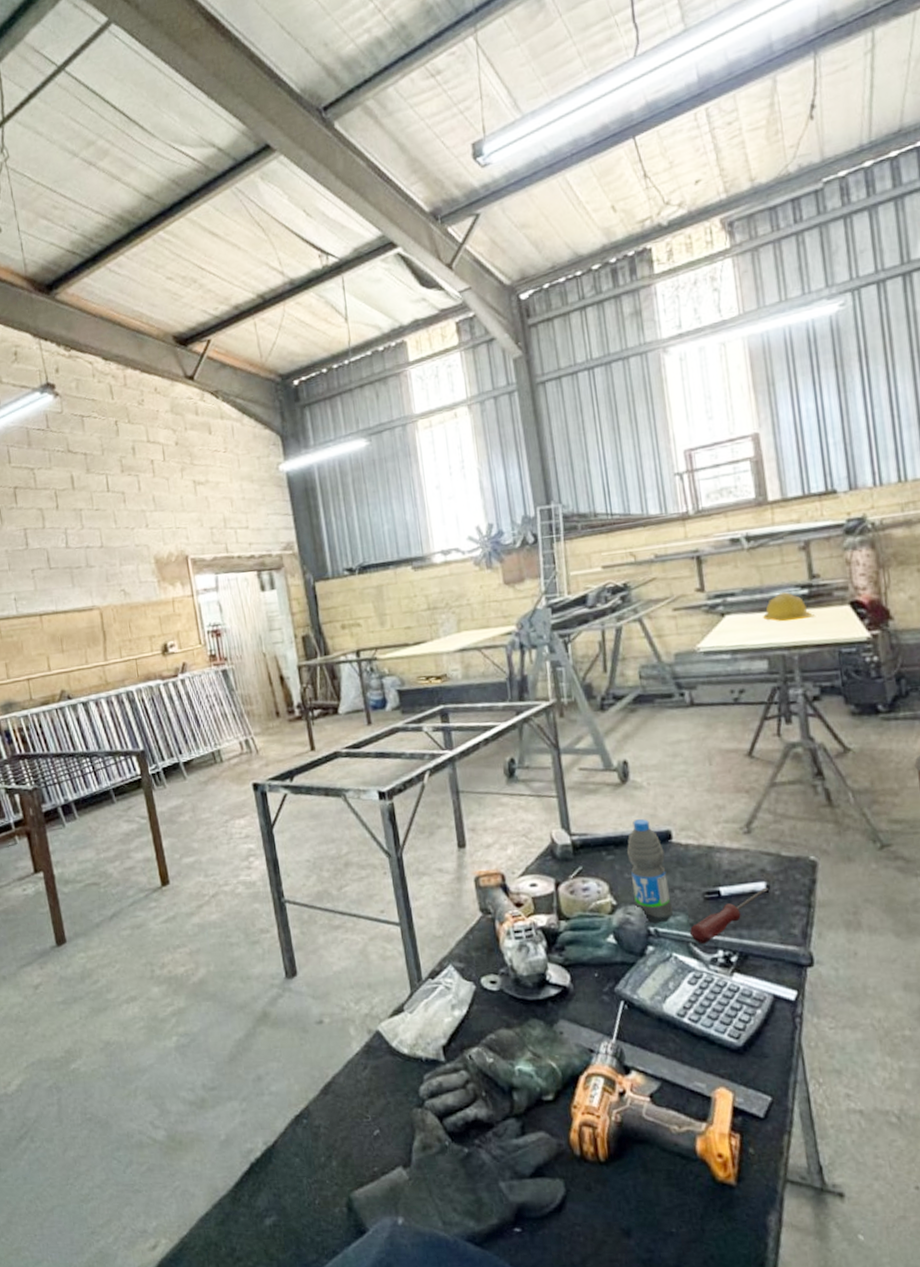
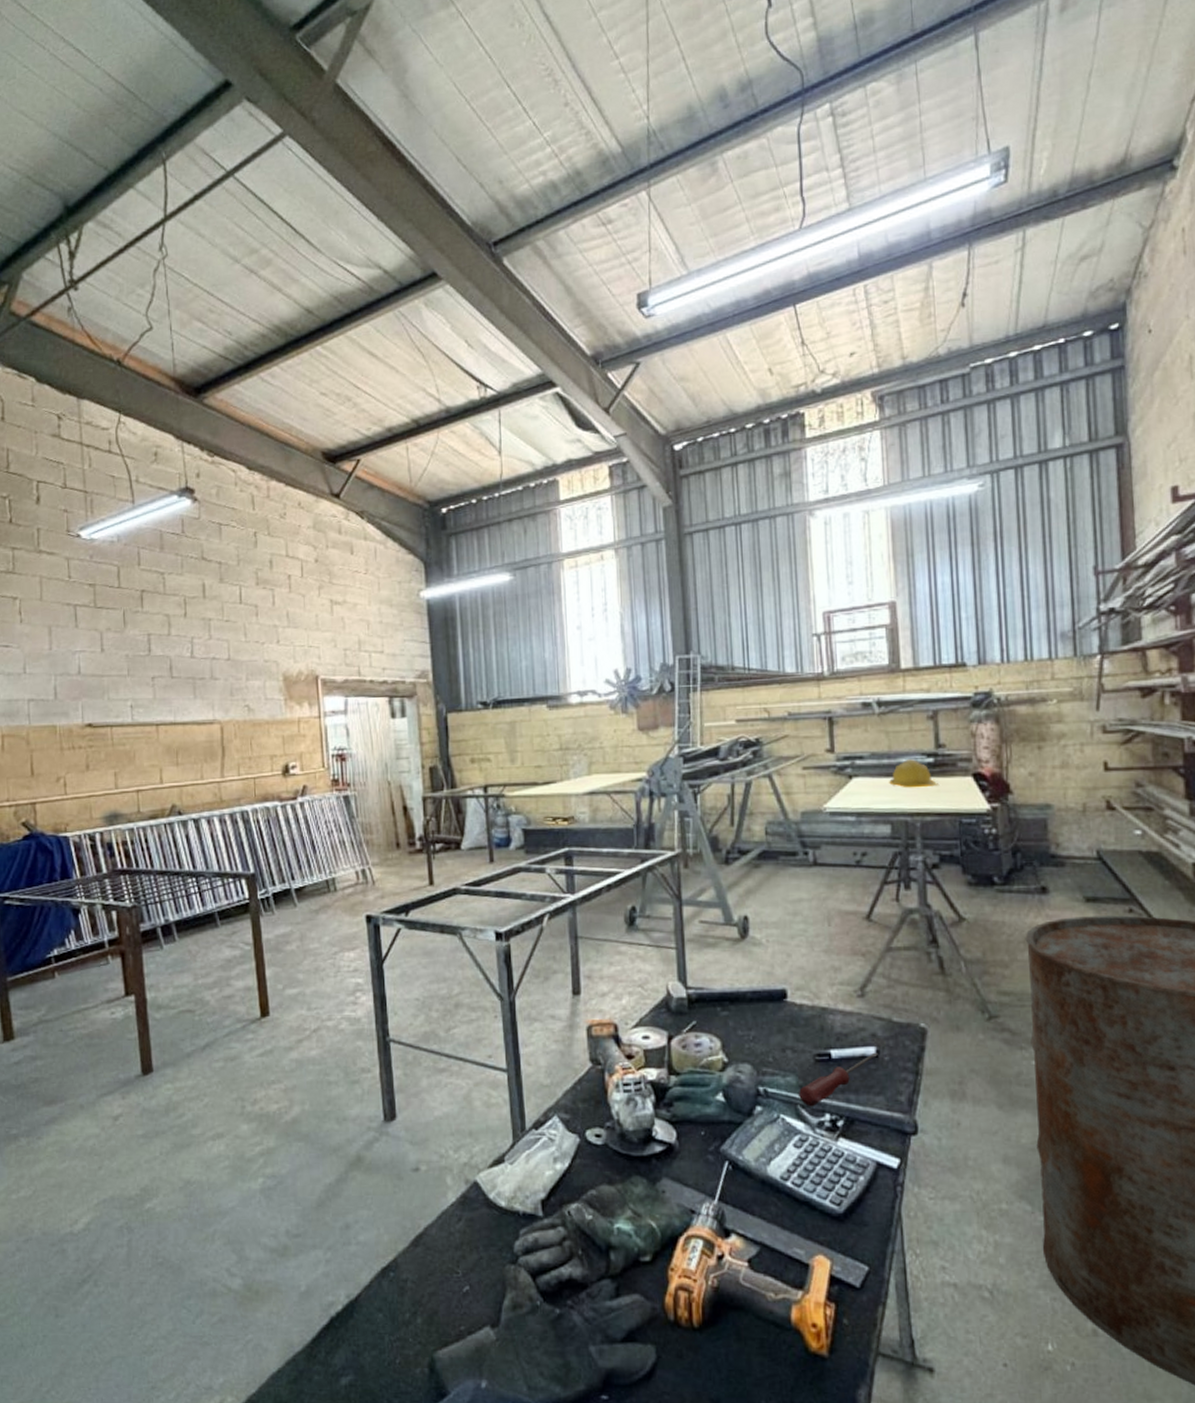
water bottle: present [626,819,674,925] -> none [741,976,784,1085]

